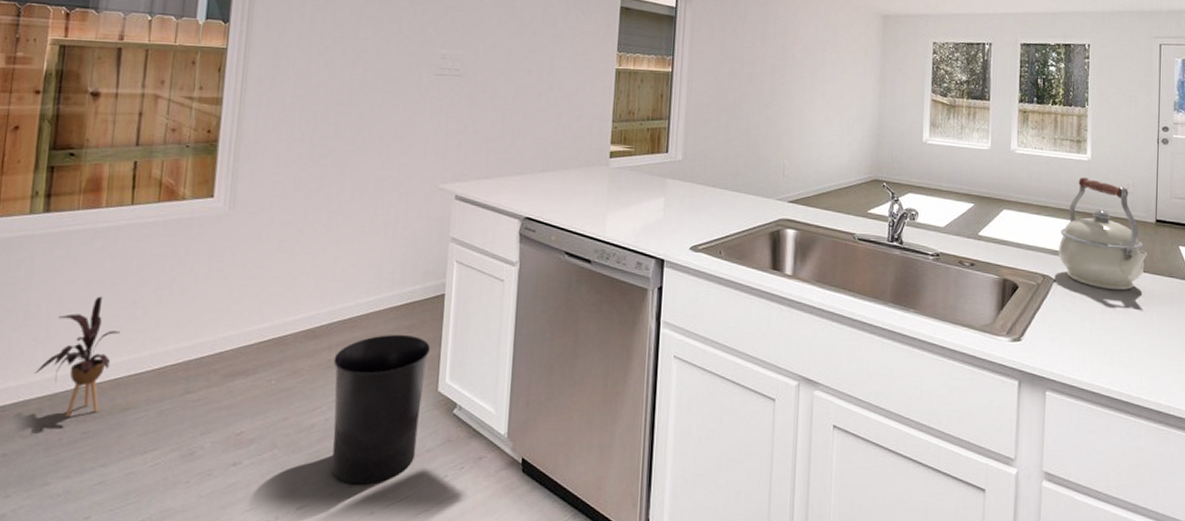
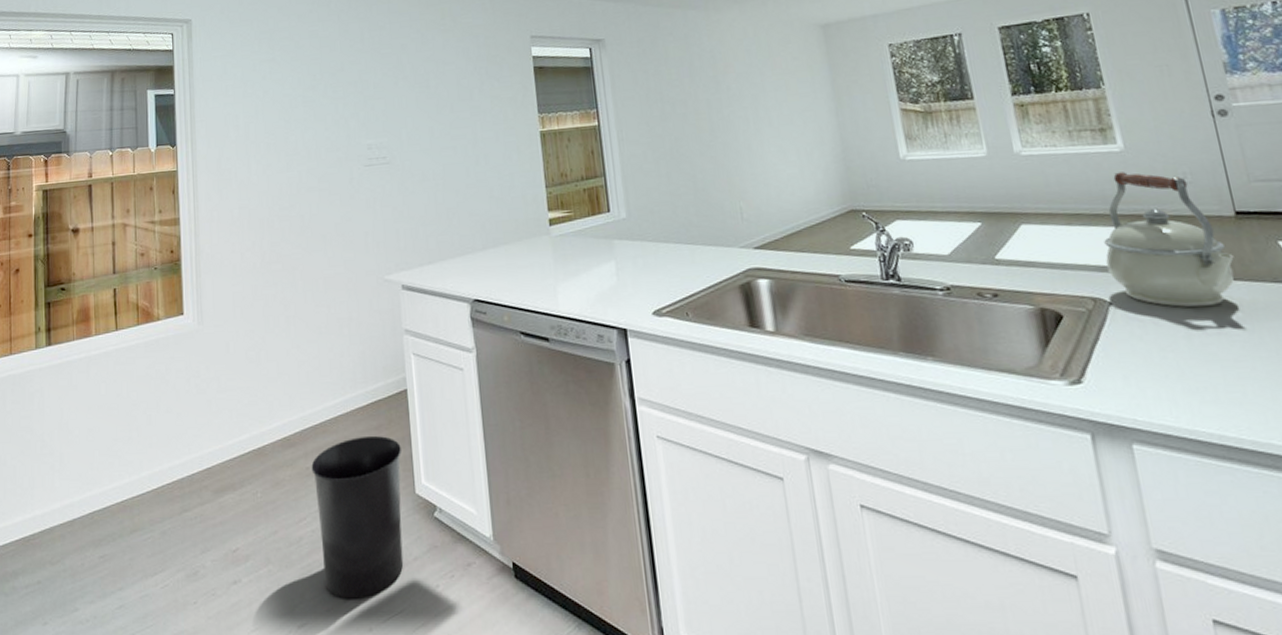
house plant: present [35,296,120,417] -> none [55,421,121,542]

